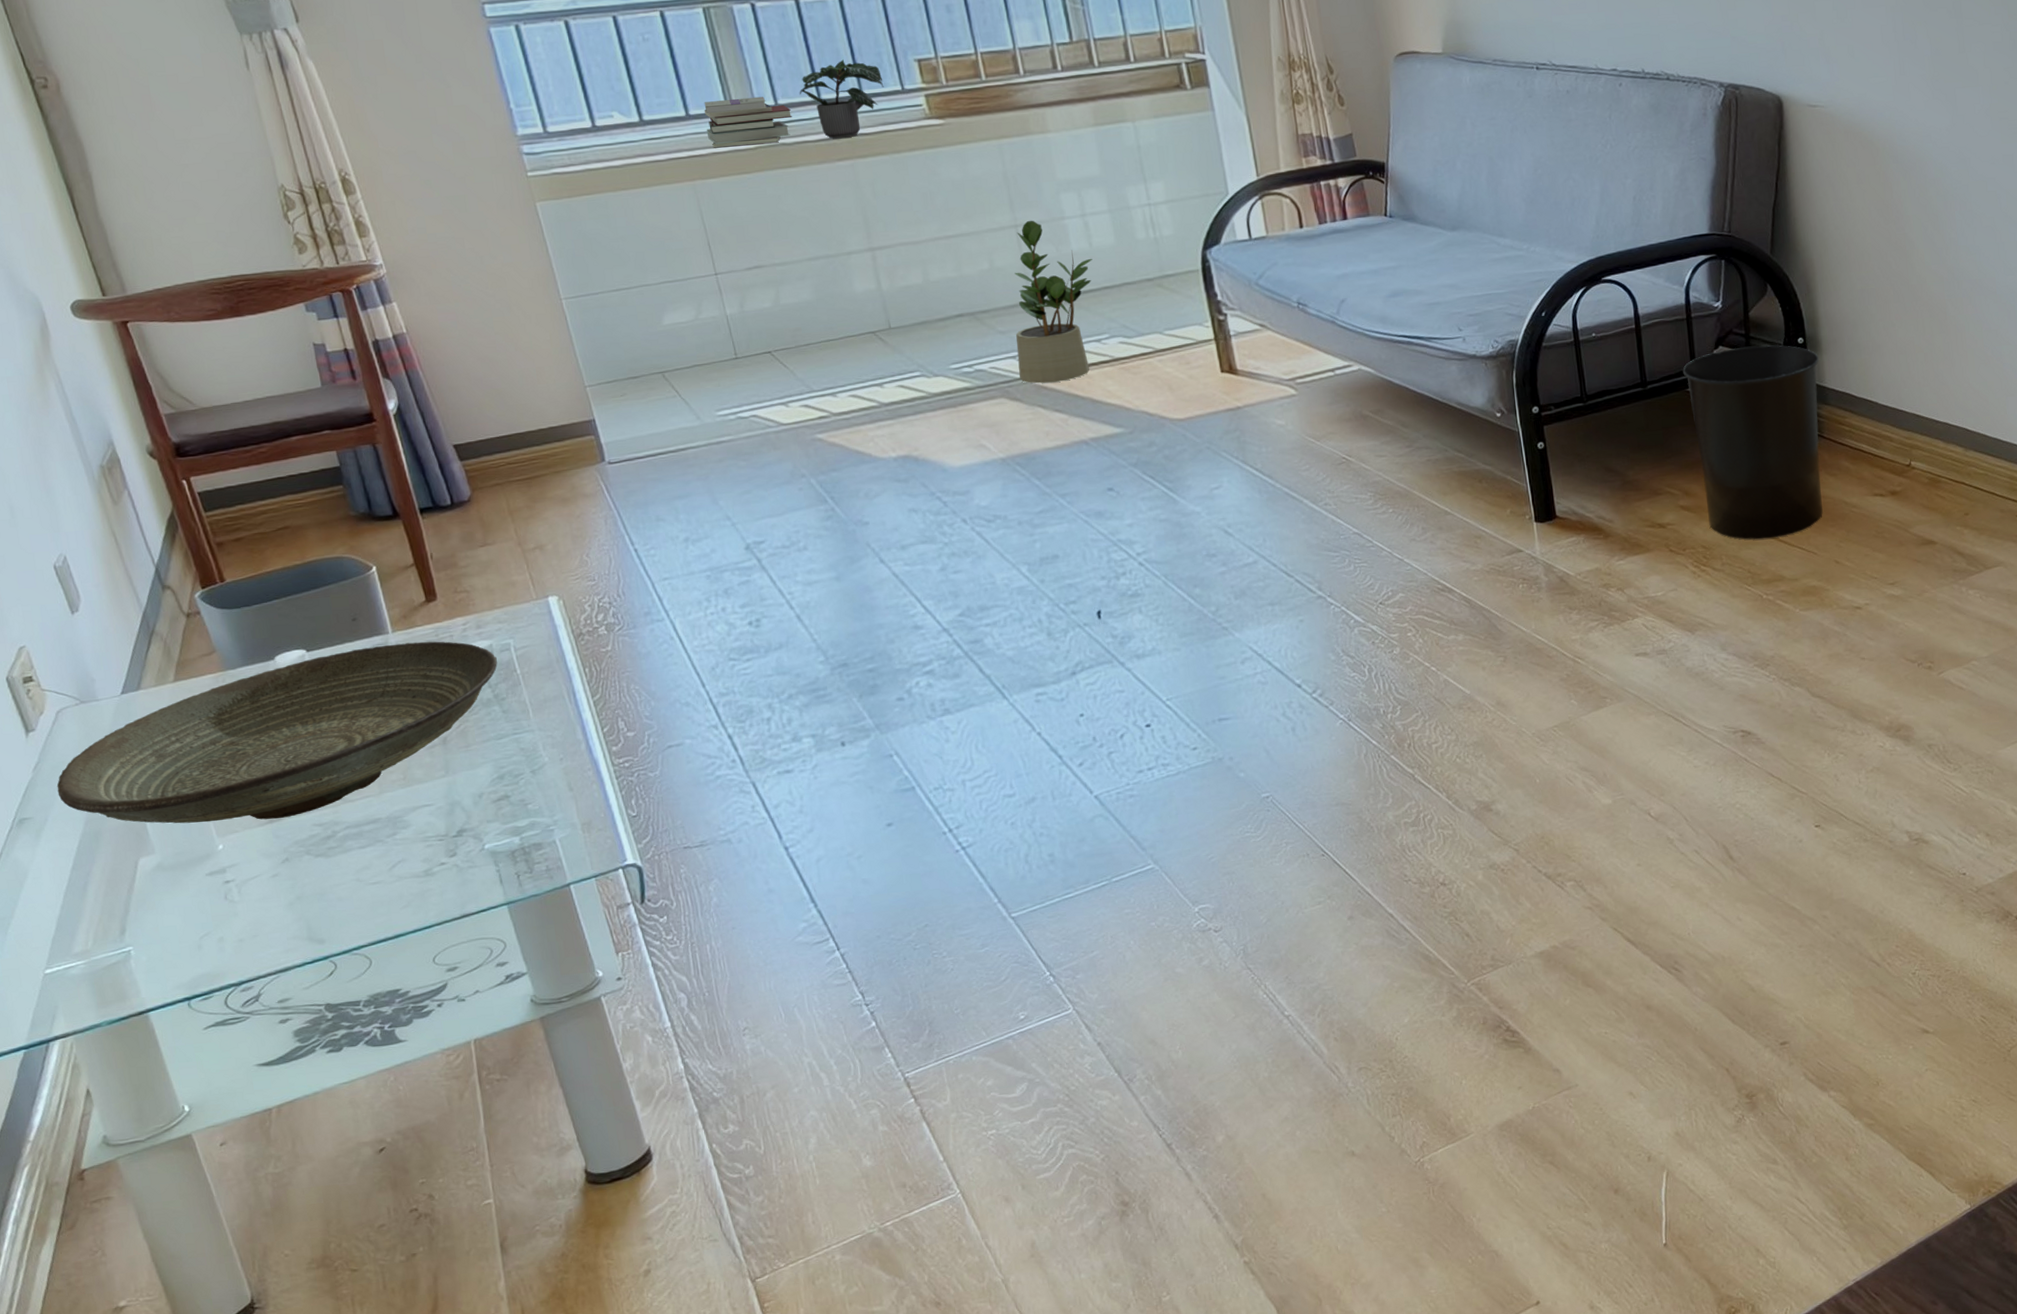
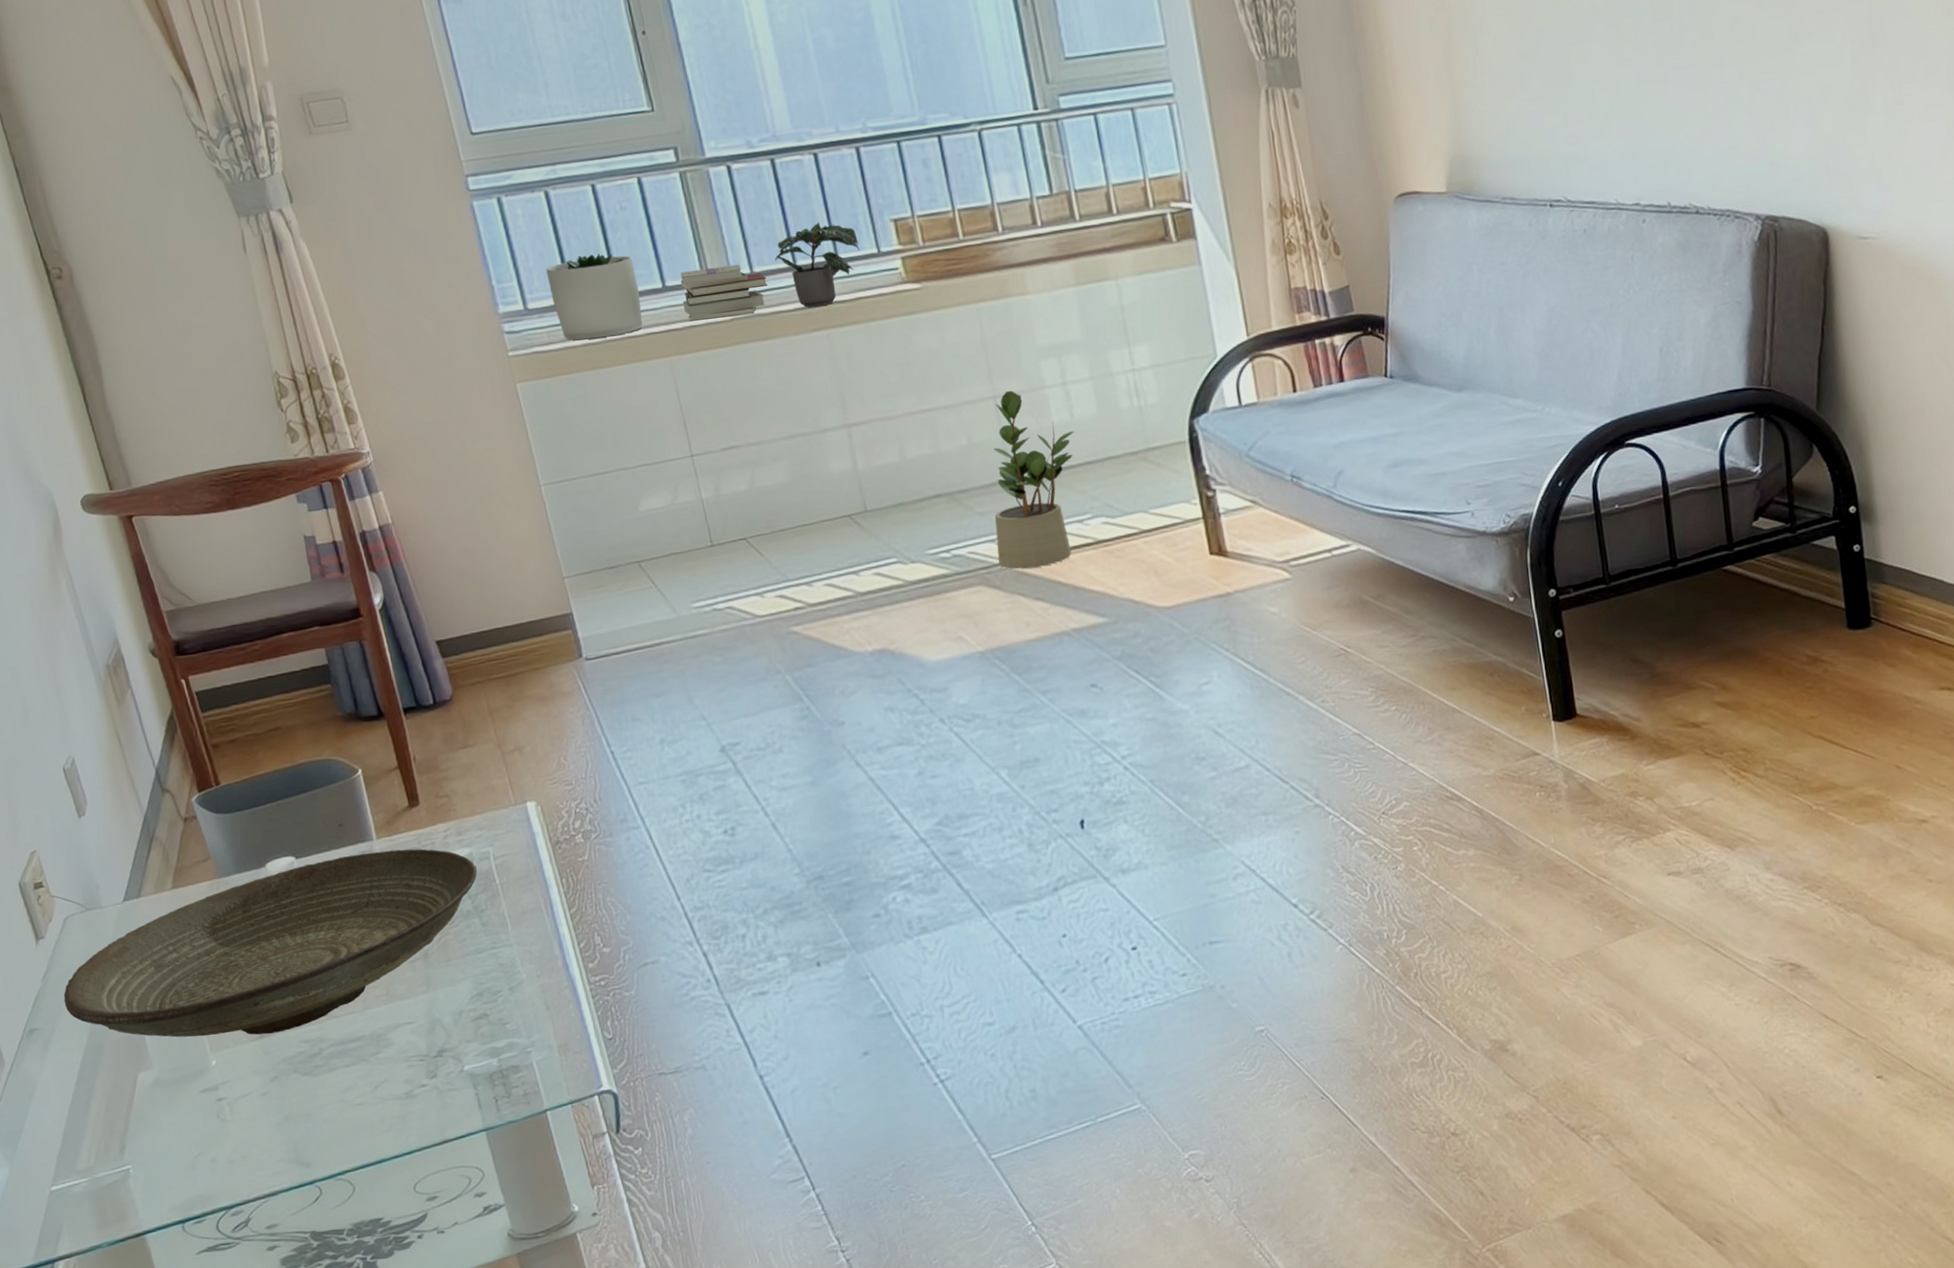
planter: none [566,82,667,163] -> present [546,254,643,341]
waste bin: present [1682,345,1823,540] -> none [1717,515,1881,741]

